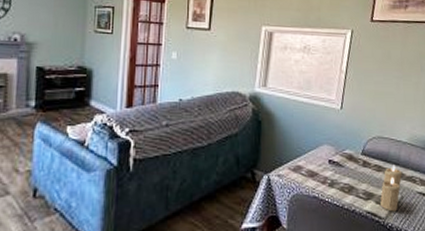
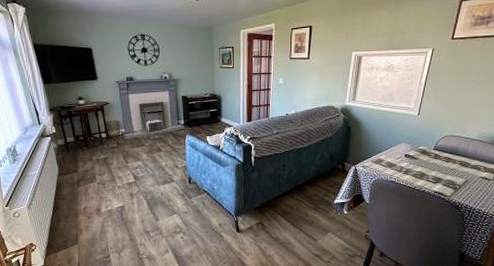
candle: present [380,164,403,212] -> none [447,156,469,192]

